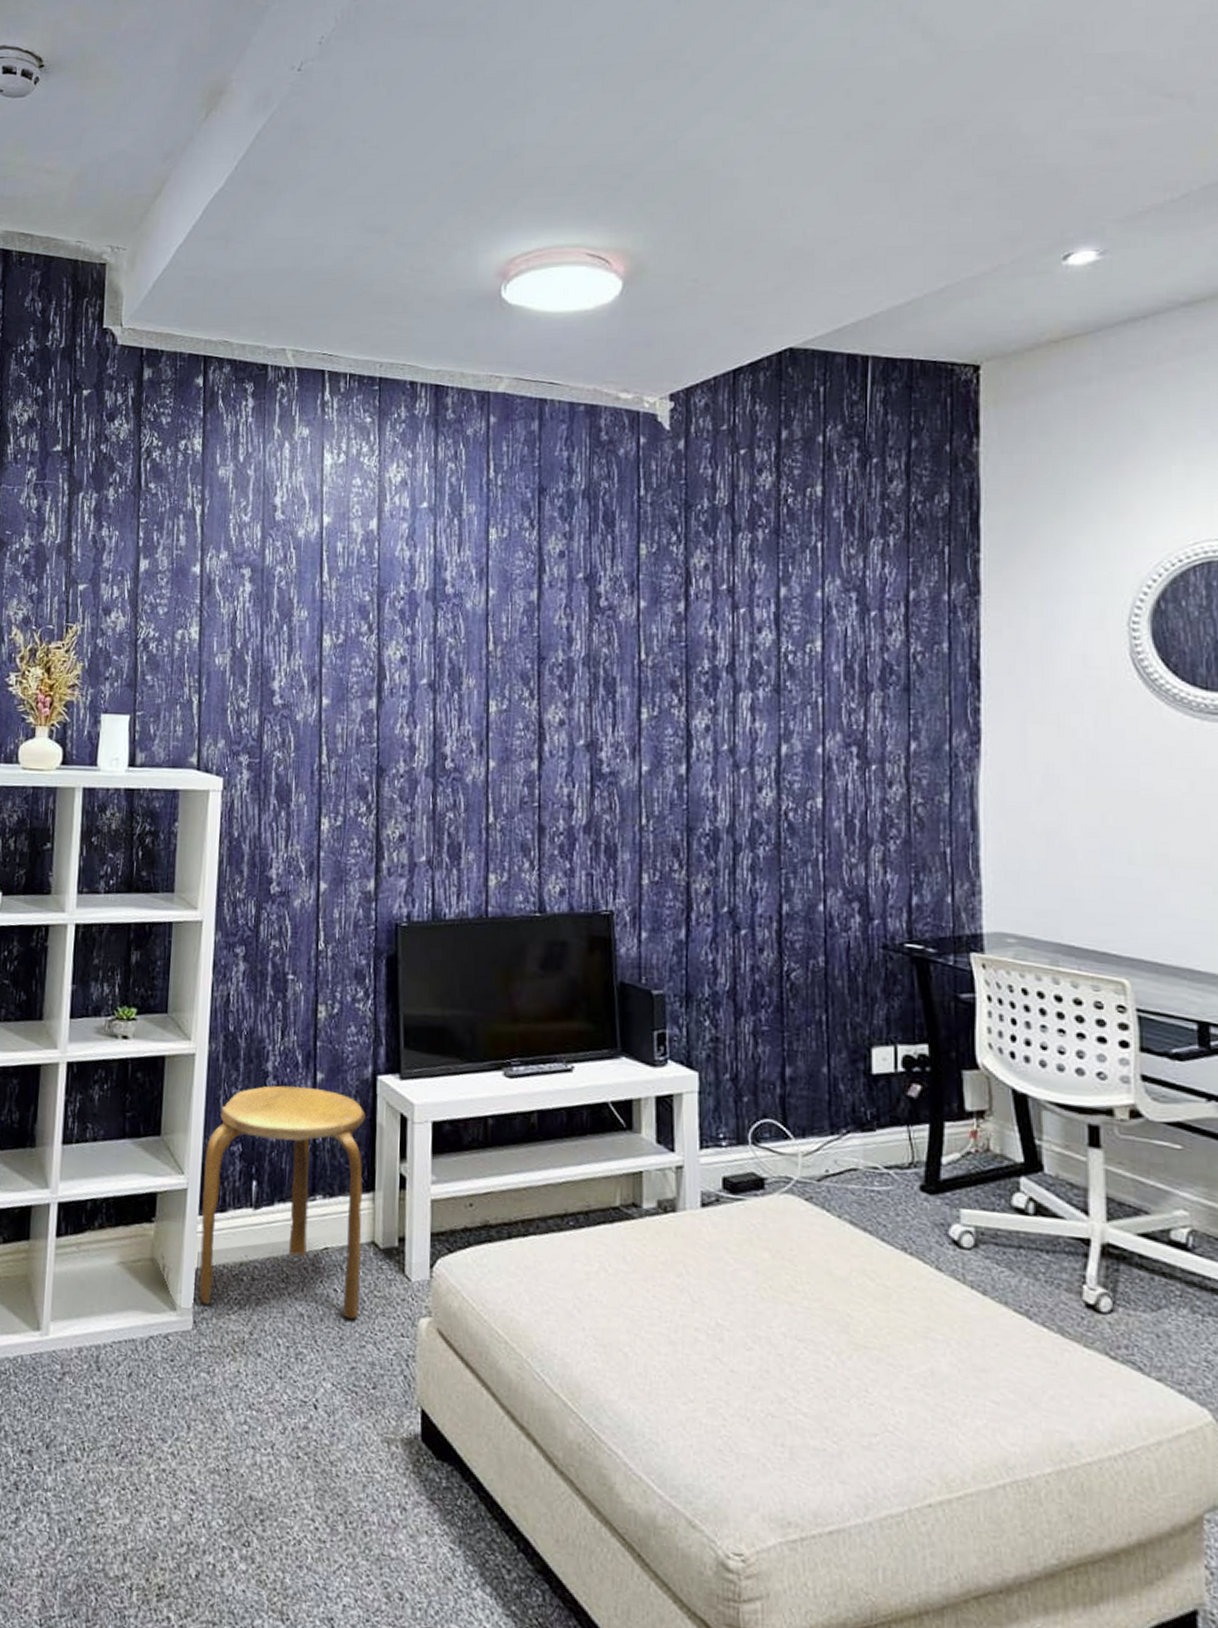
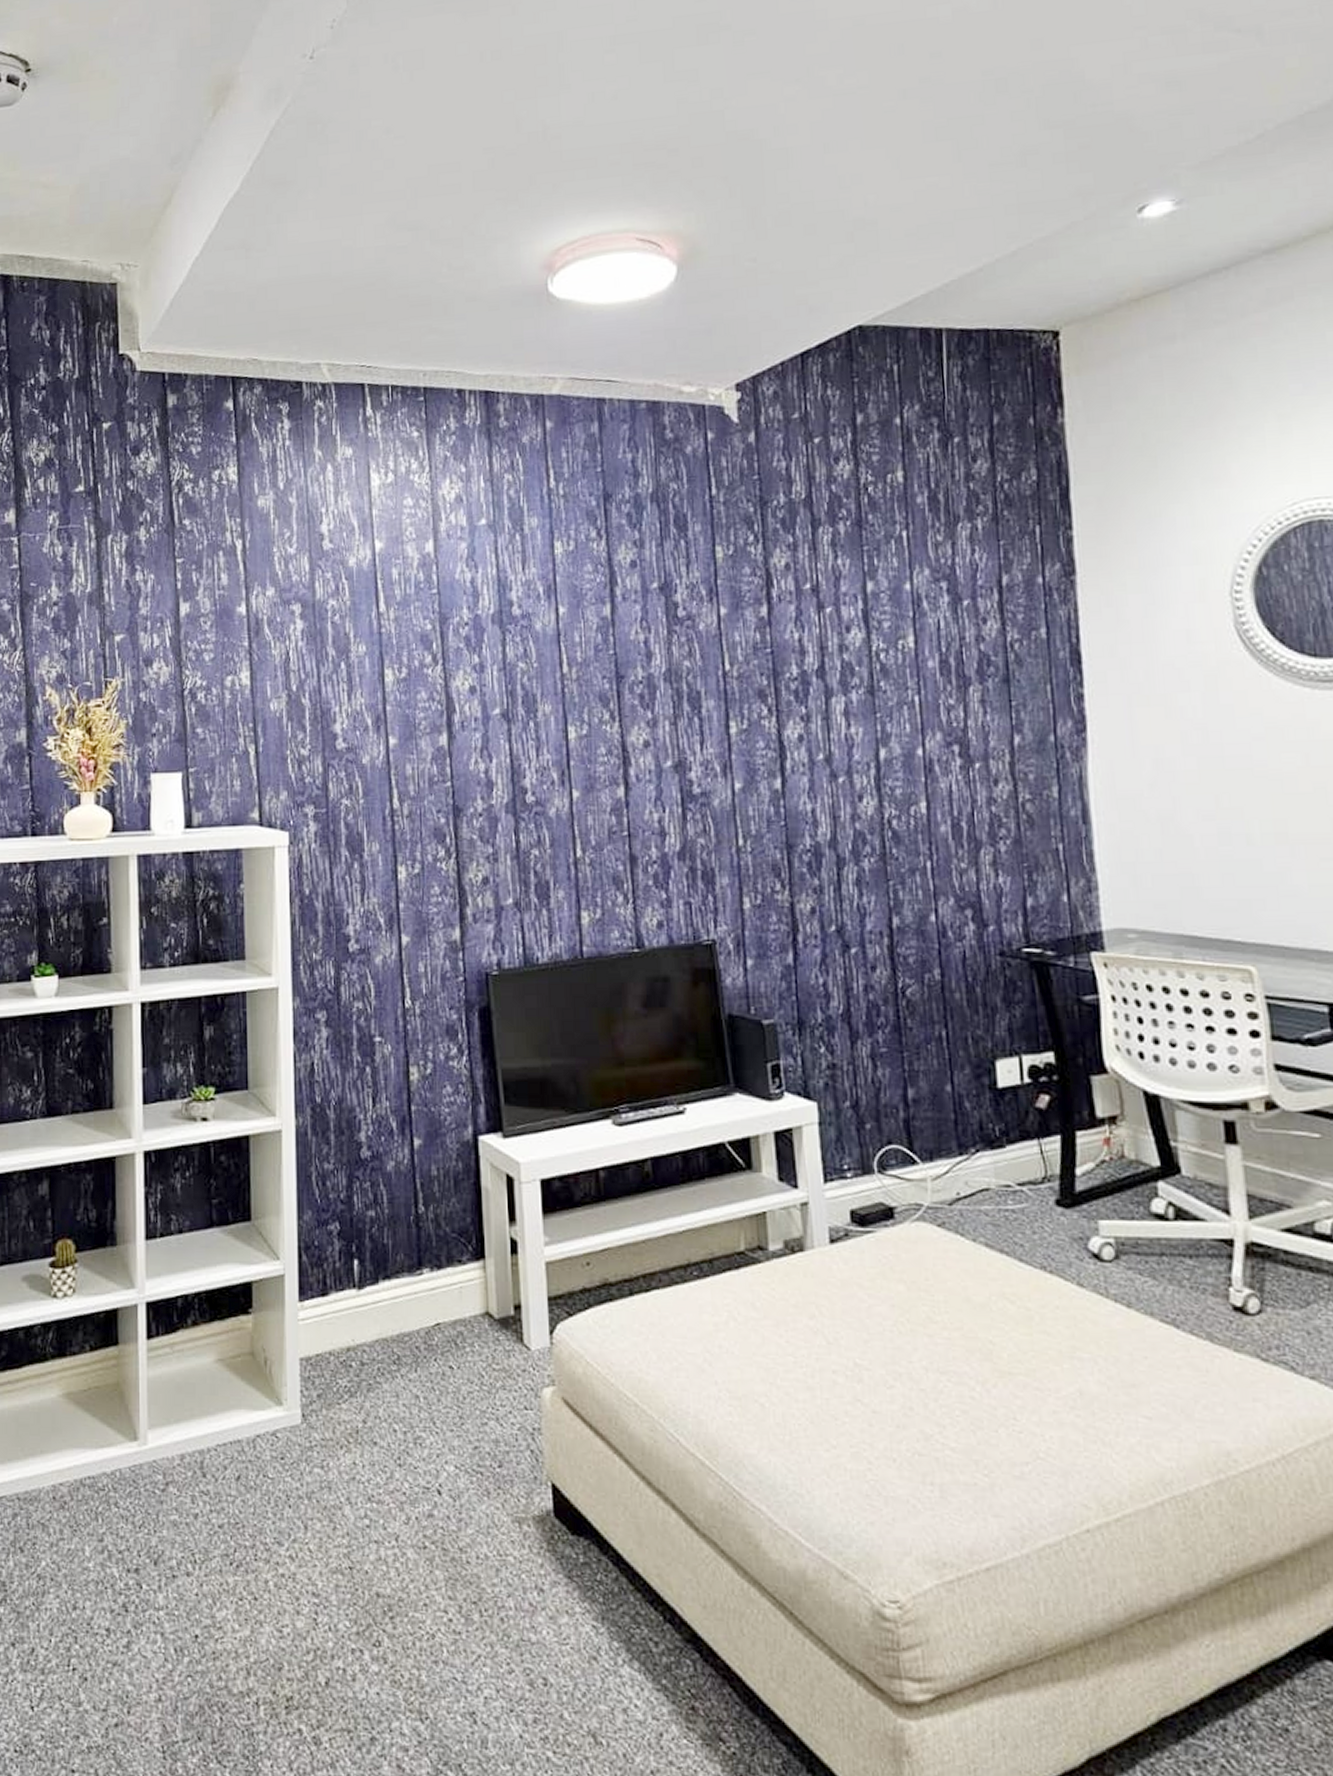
stool: present [199,1085,366,1320] -> none [300,1154,478,1397]

